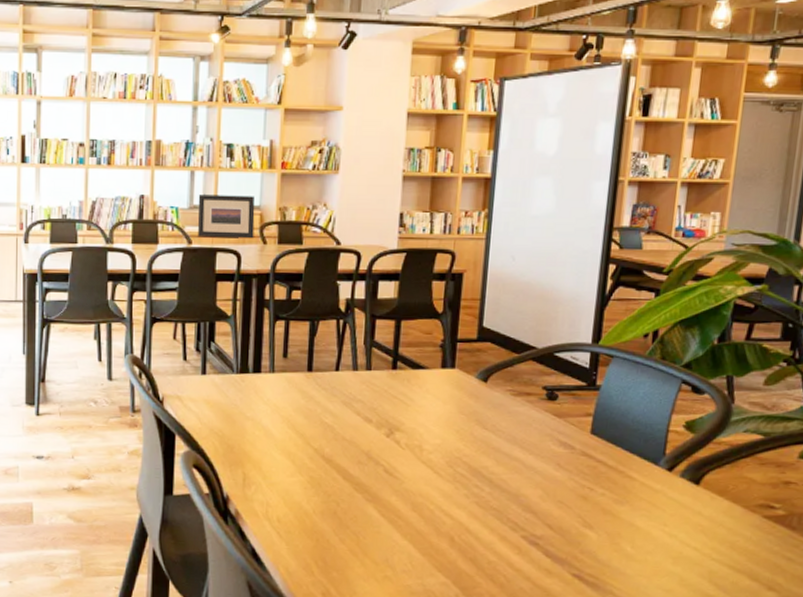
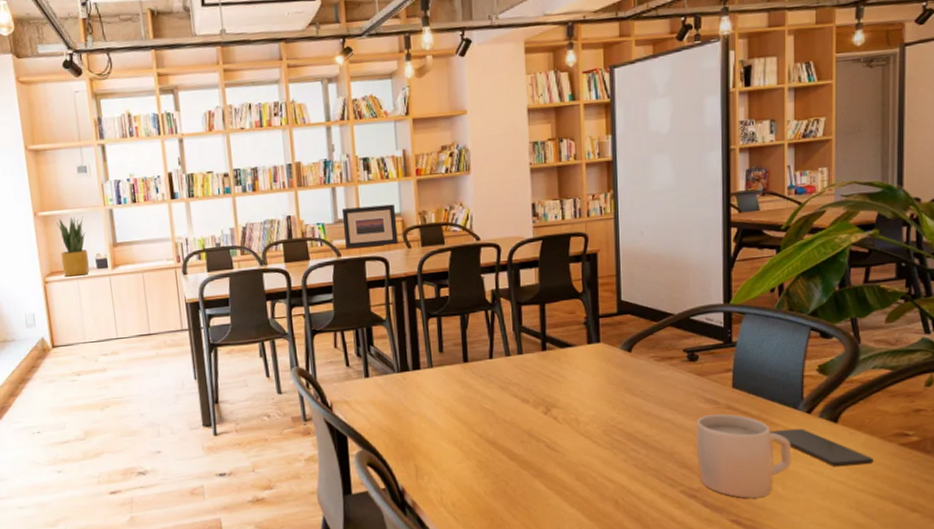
mug: none [543,459,646,554] -> present [695,414,792,498]
smartphone: none [624,484,733,534] -> present [769,428,873,467]

